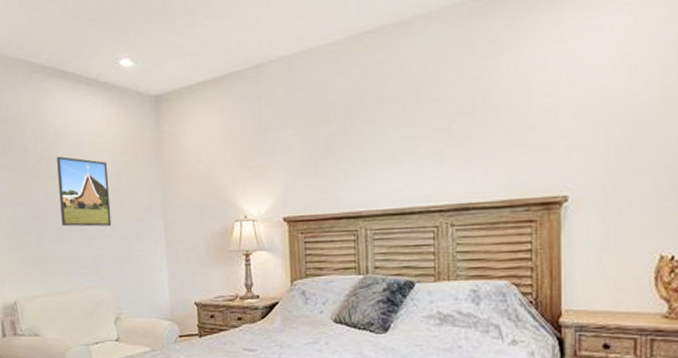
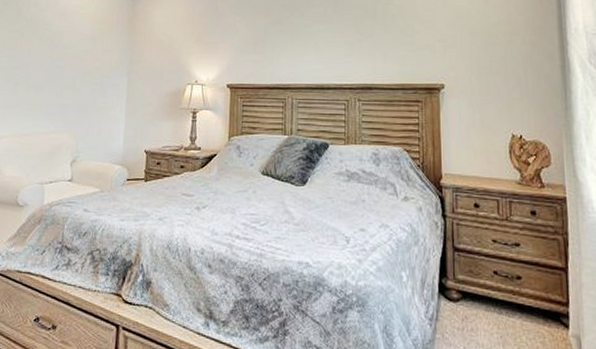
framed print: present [57,156,112,227] -> none [38,20,87,80]

